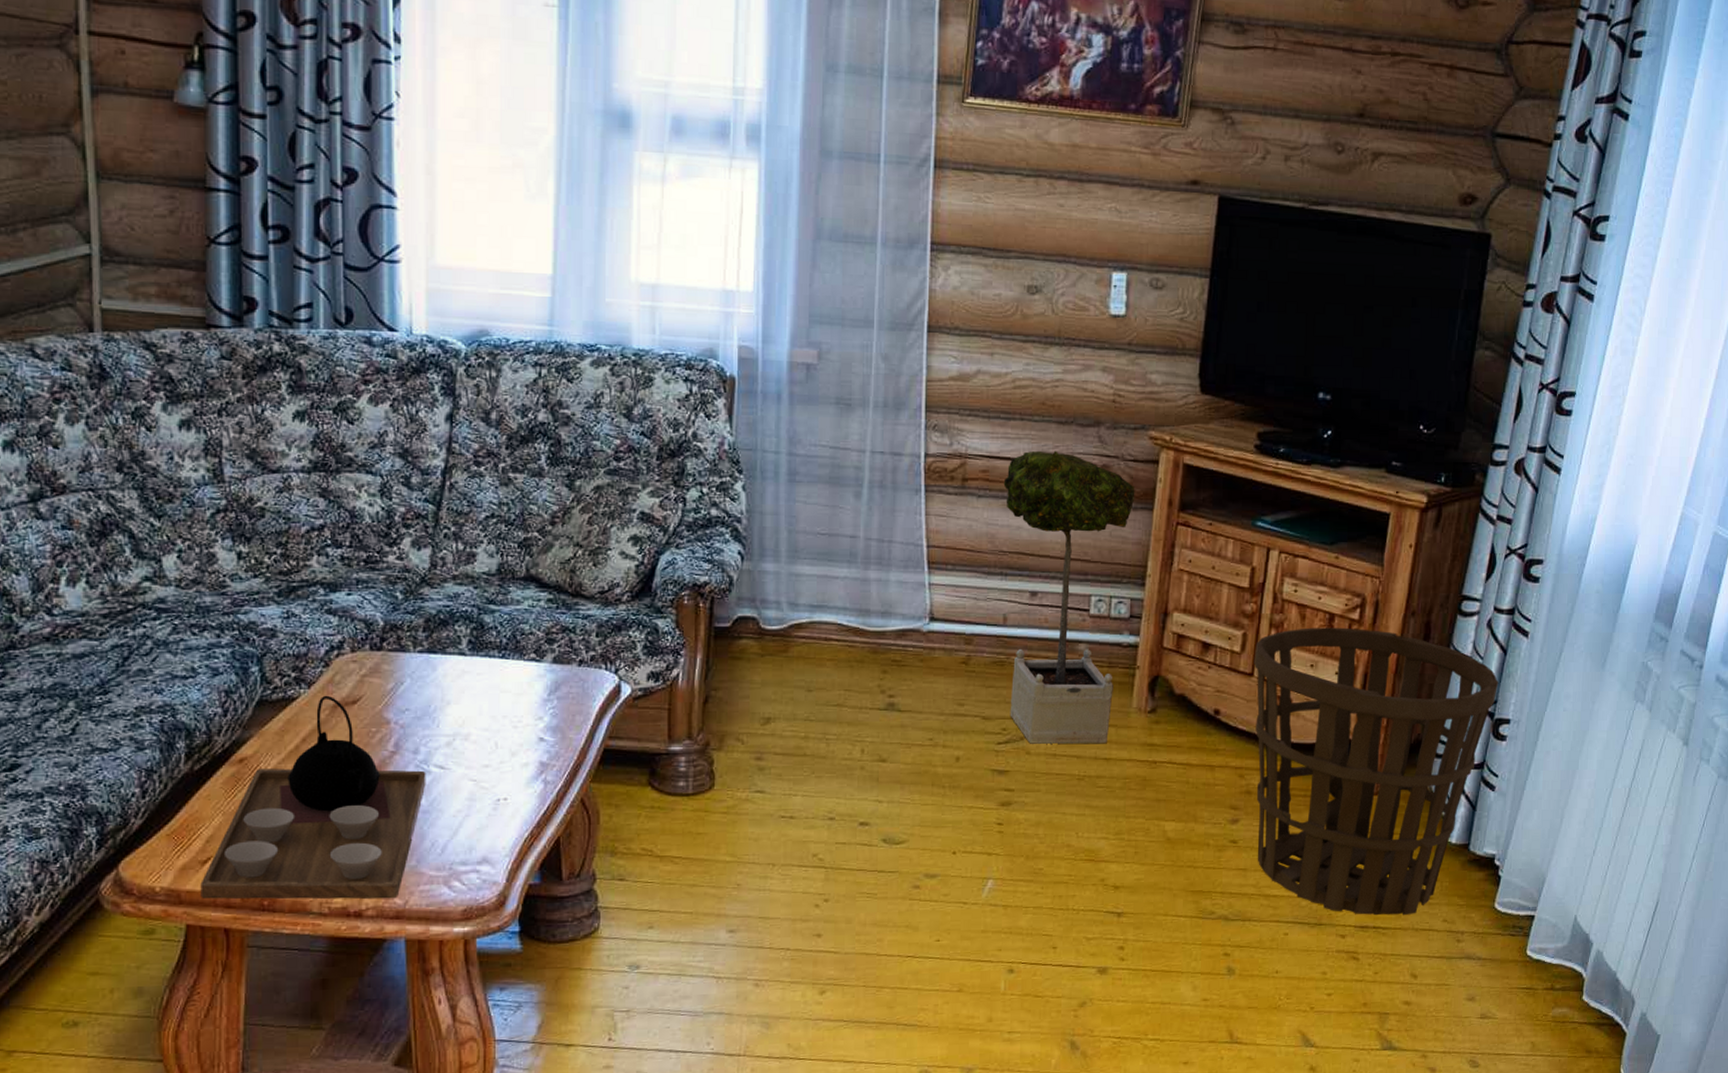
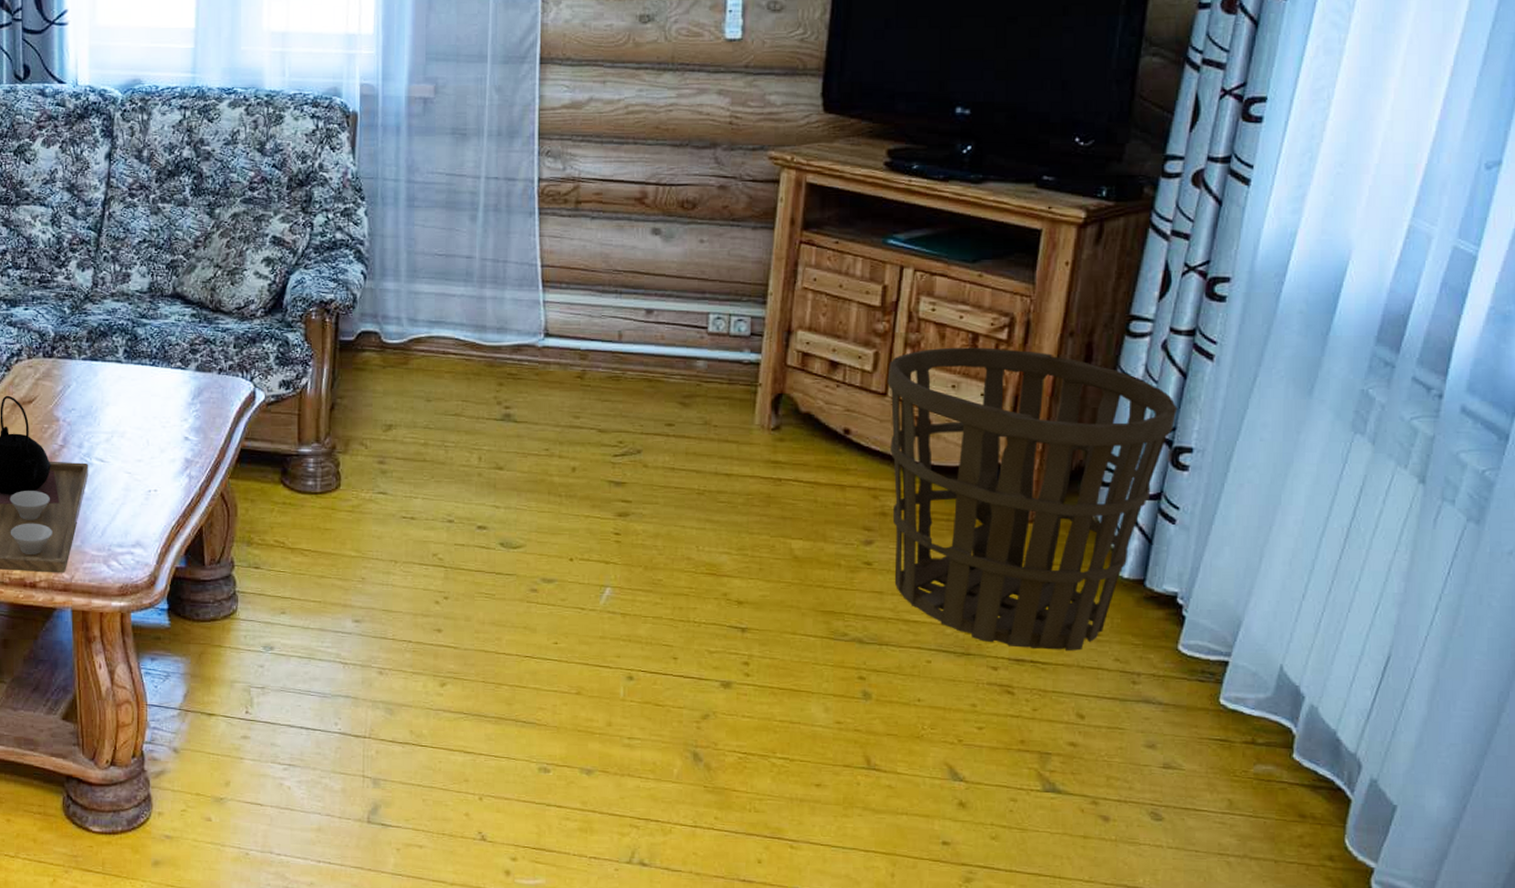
potted tree: present [1003,451,1135,744] -> none [617,173,755,460]

